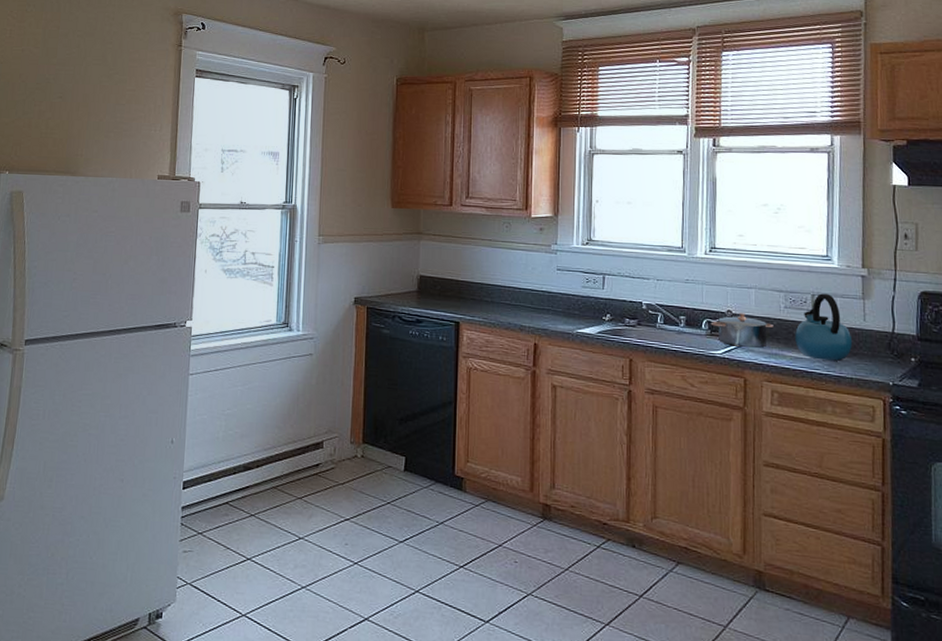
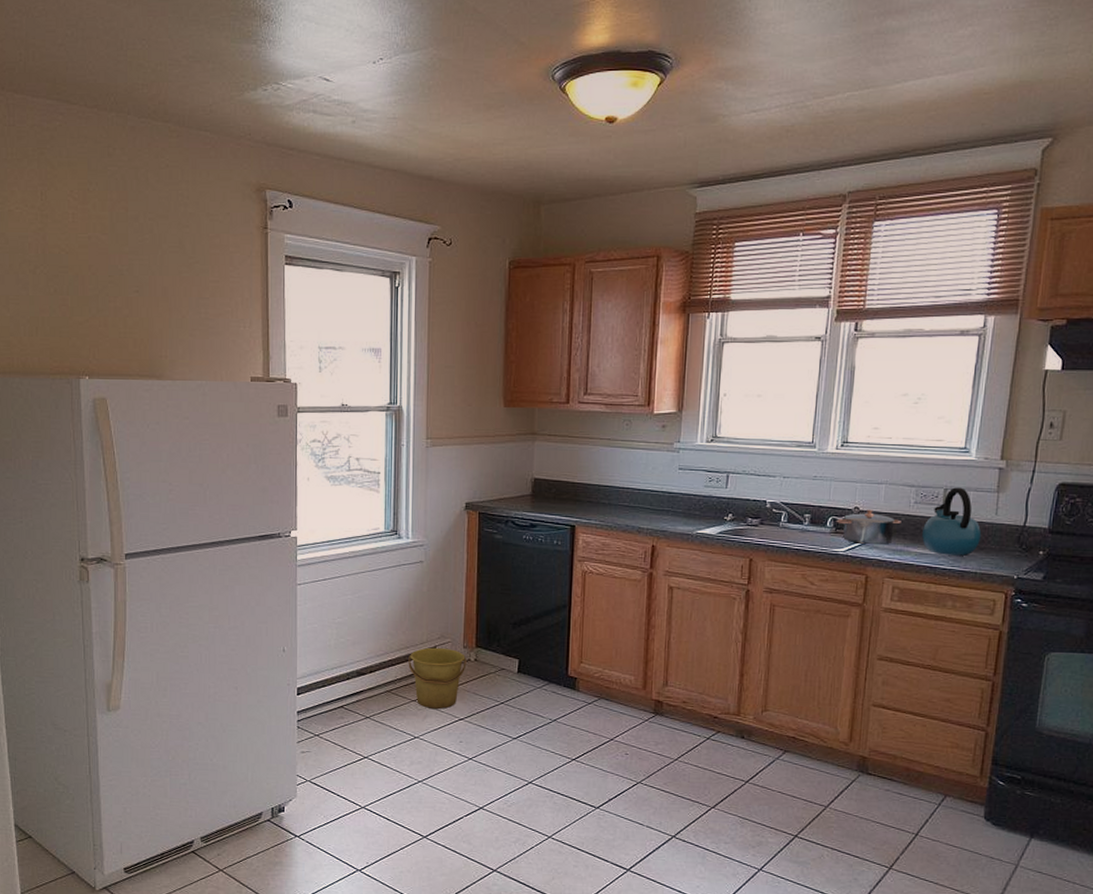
bucket: none [295,442,354,508] -> present [408,647,467,709]

